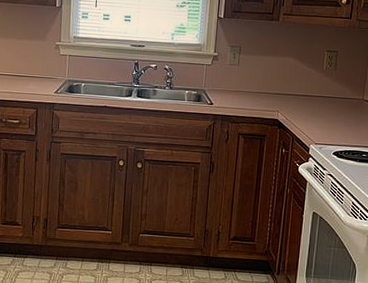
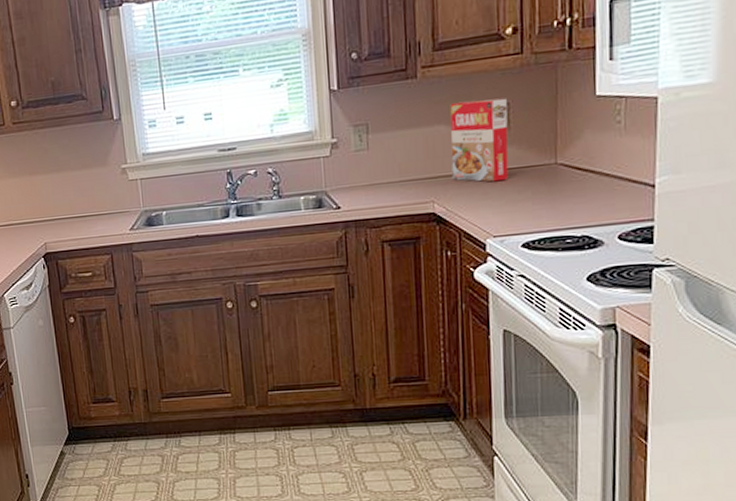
cereal box: none [293,43,337,105] -> present [450,98,509,182]

